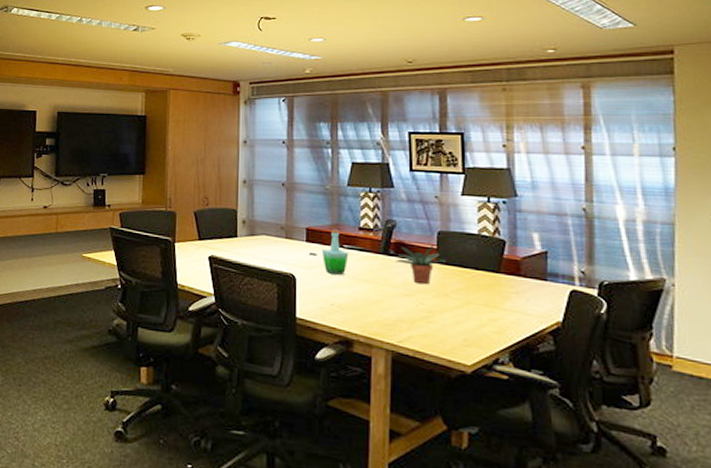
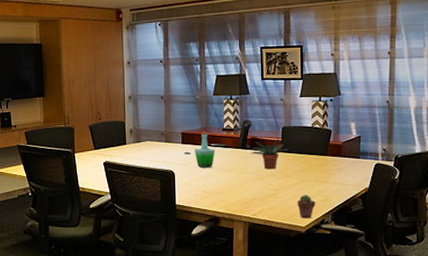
potted succulent: none [459,322,486,355] -> present [297,195,316,219]

